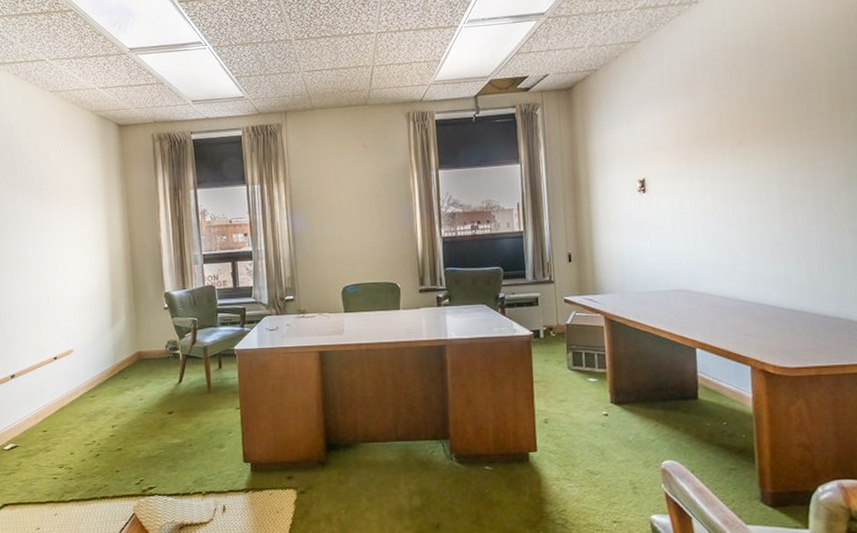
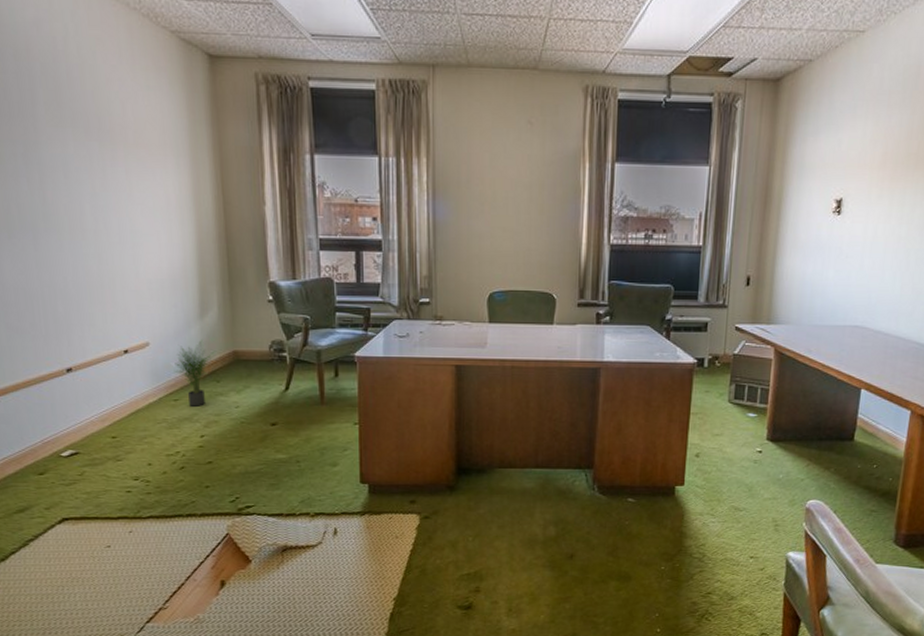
potted plant: none [91,344,123,401] -> present [174,339,215,407]

